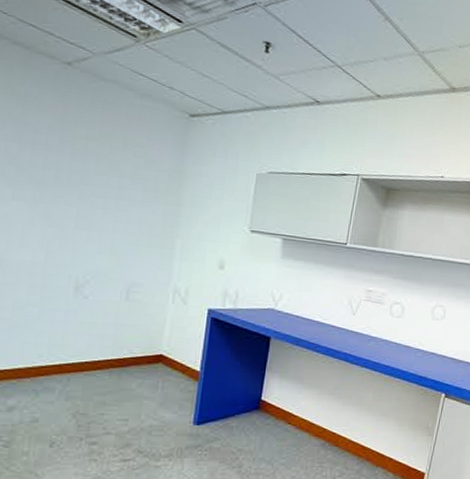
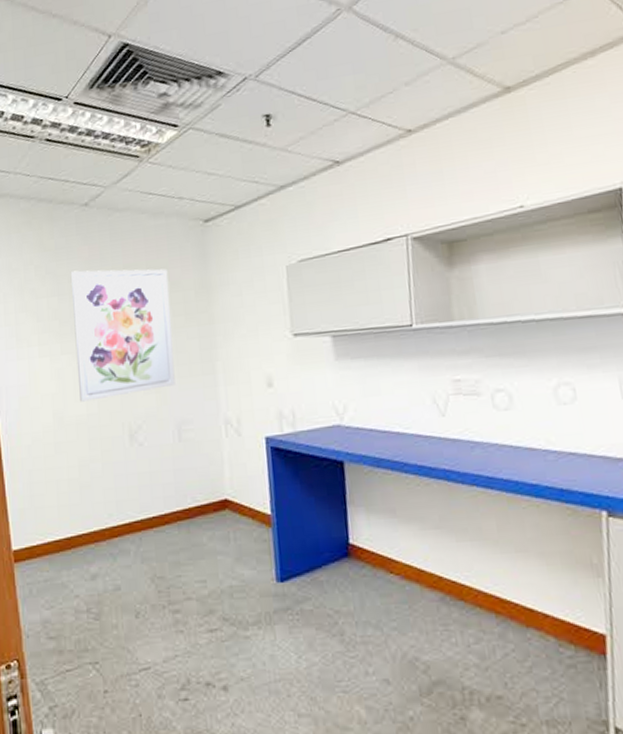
wall art: none [26,123,145,252] -> present [70,268,175,402]

